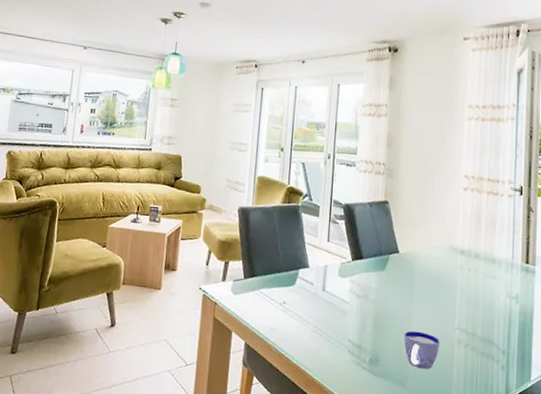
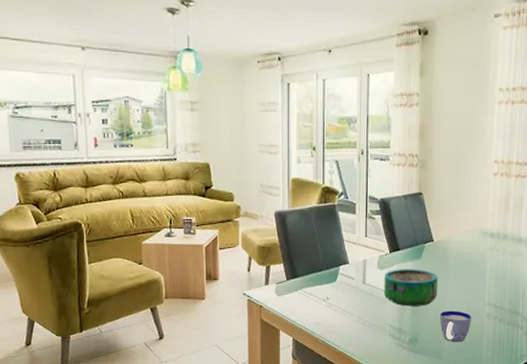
decorative bowl: none [344,279,404,323] -> present [384,269,439,306]

